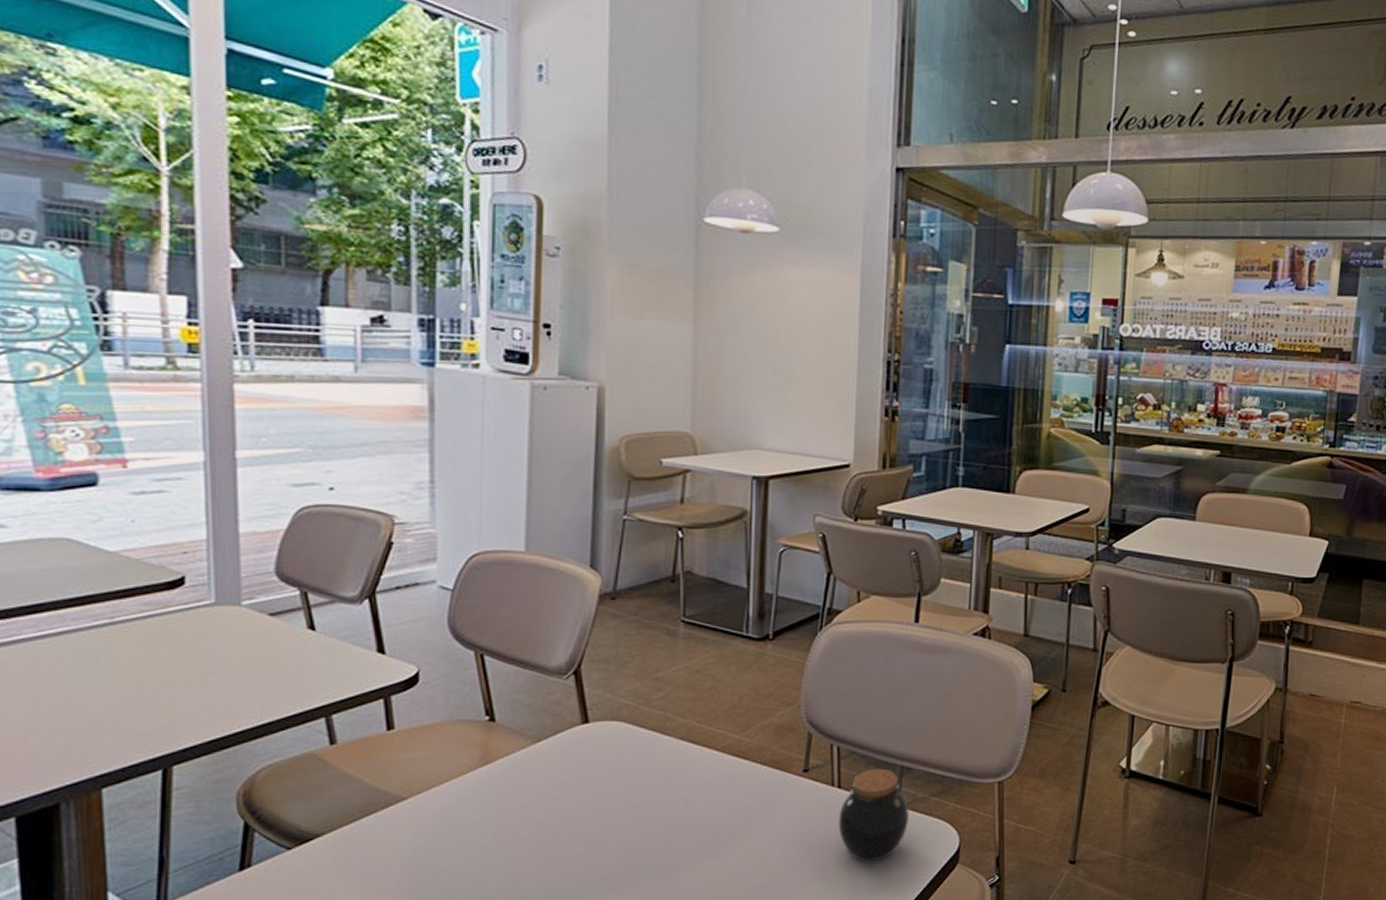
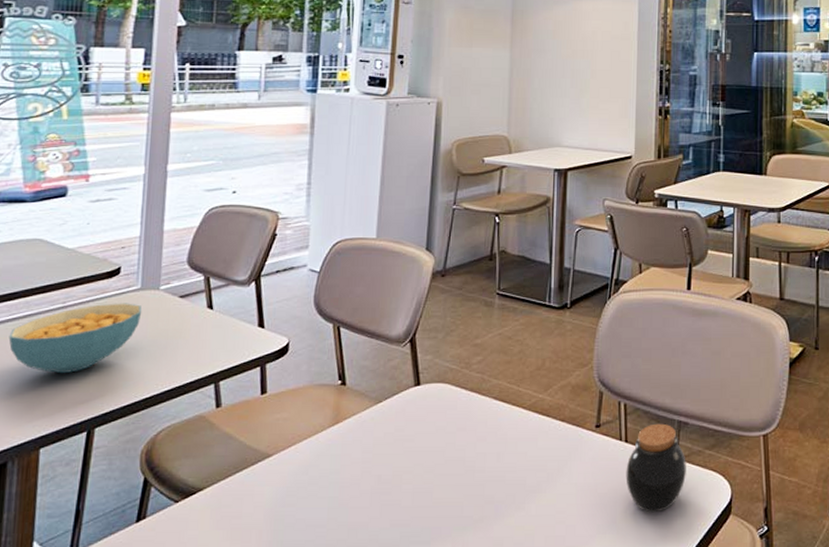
cereal bowl: none [40,620,220,703] -> present [8,303,142,374]

